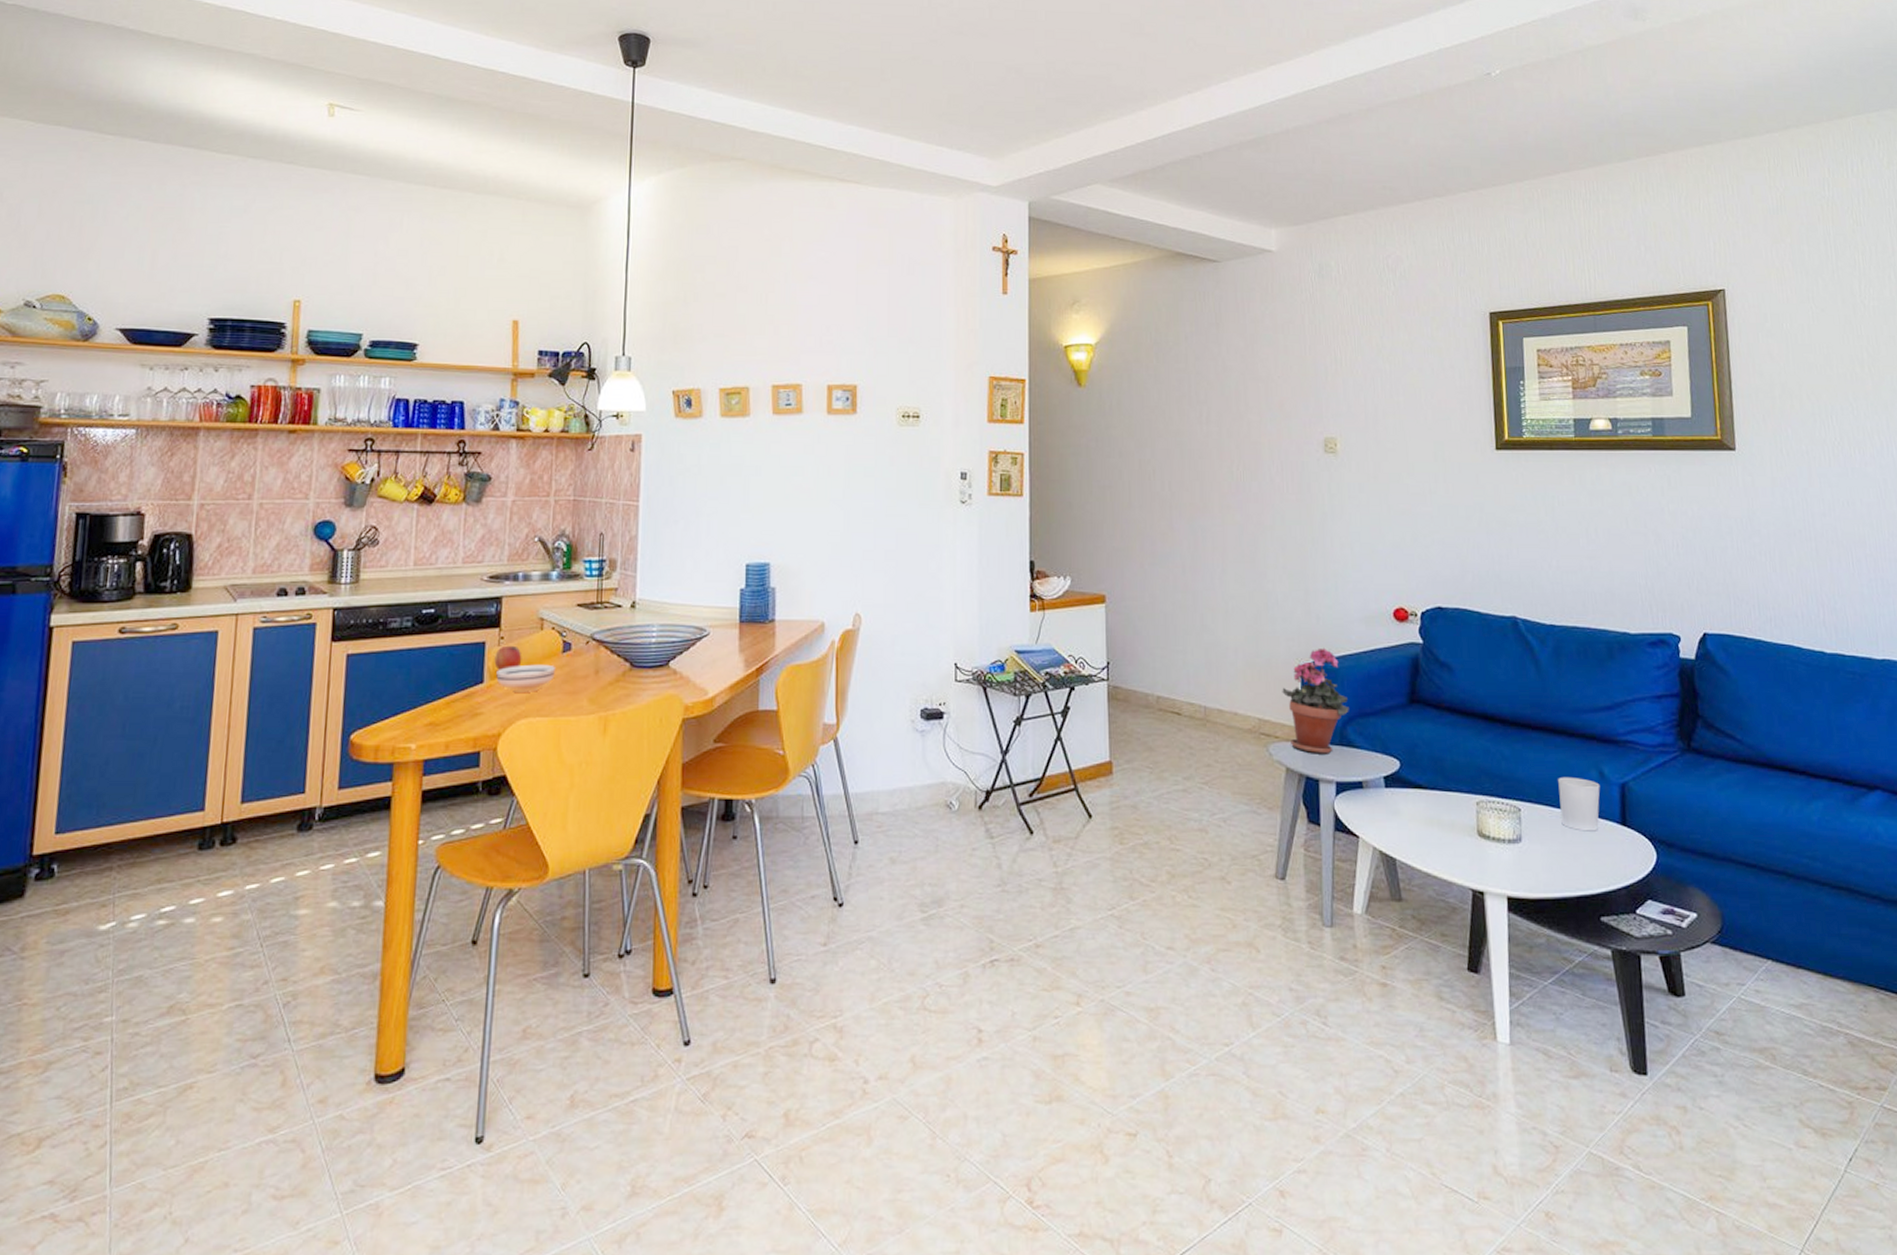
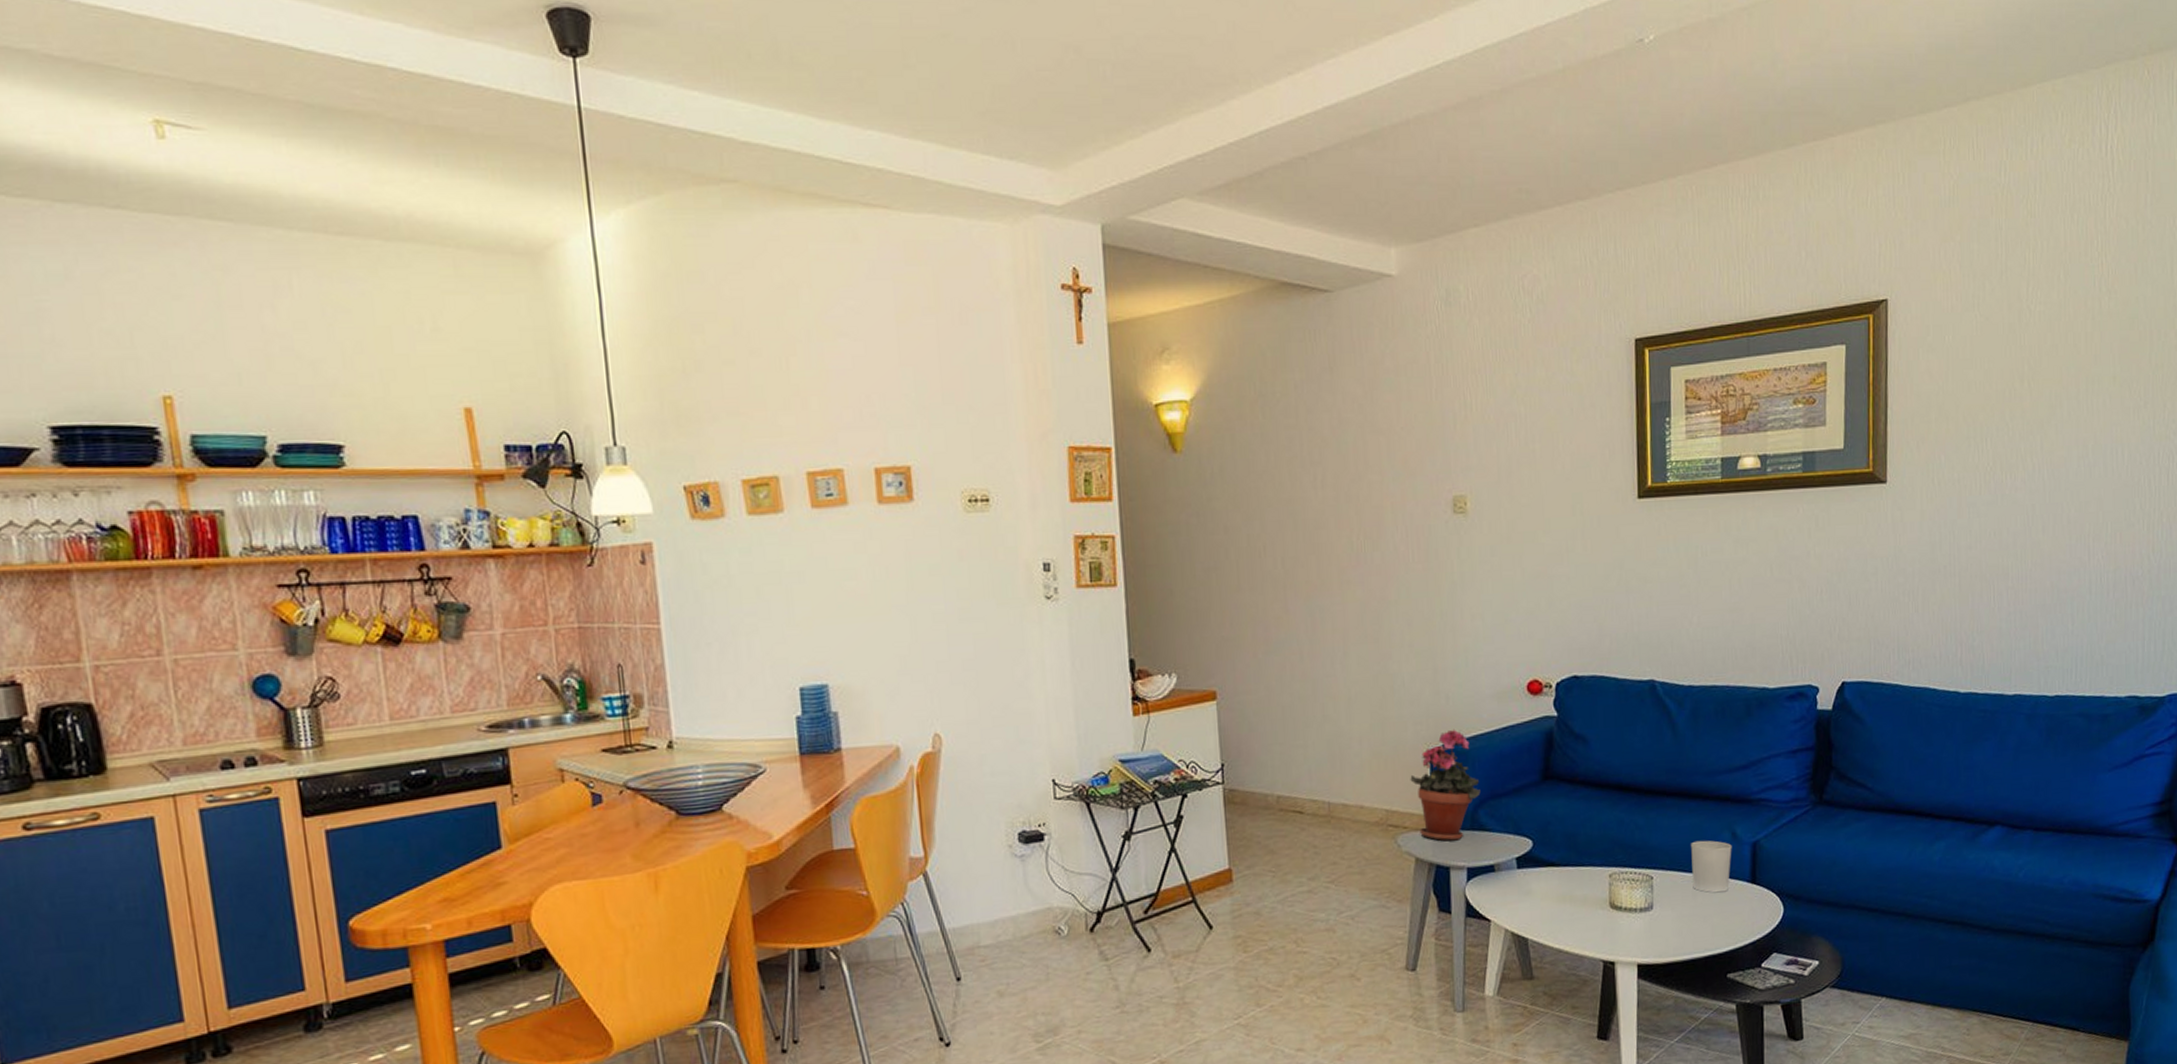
fruit: present [494,645,522,670] -> none [510,803,545,832]
bowl: present [496,664,555,692] -> none [515,821,587,856]

